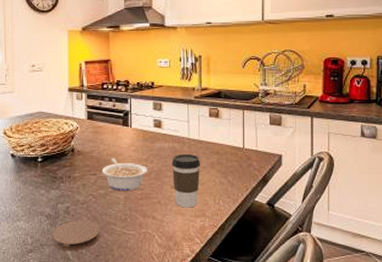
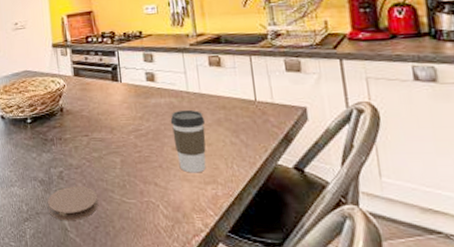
legume: present [101,157,148,192] -> none [93,116,144,154]

